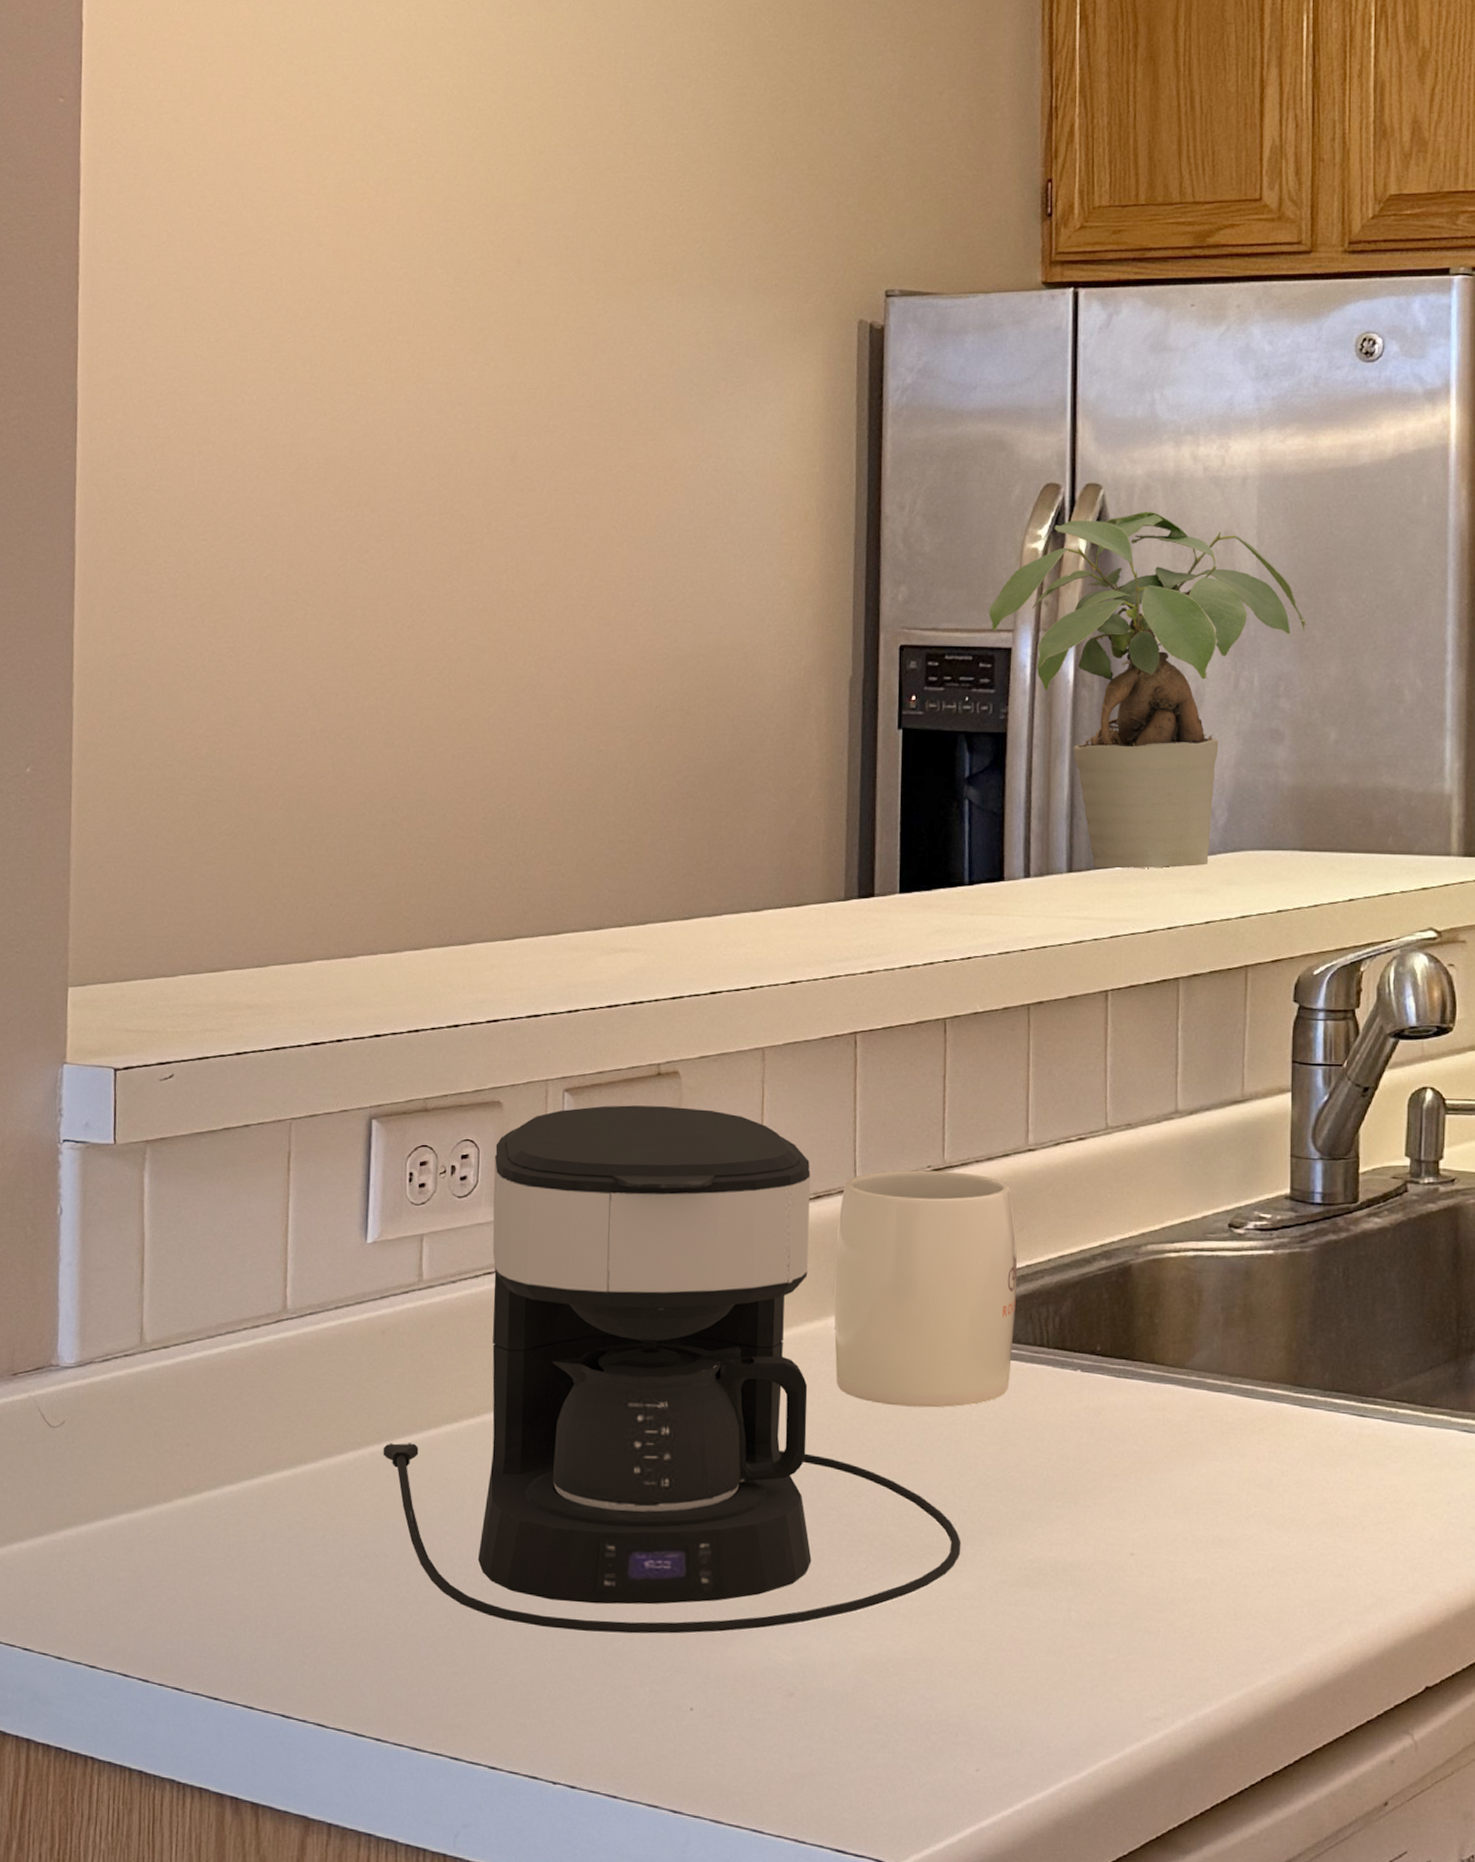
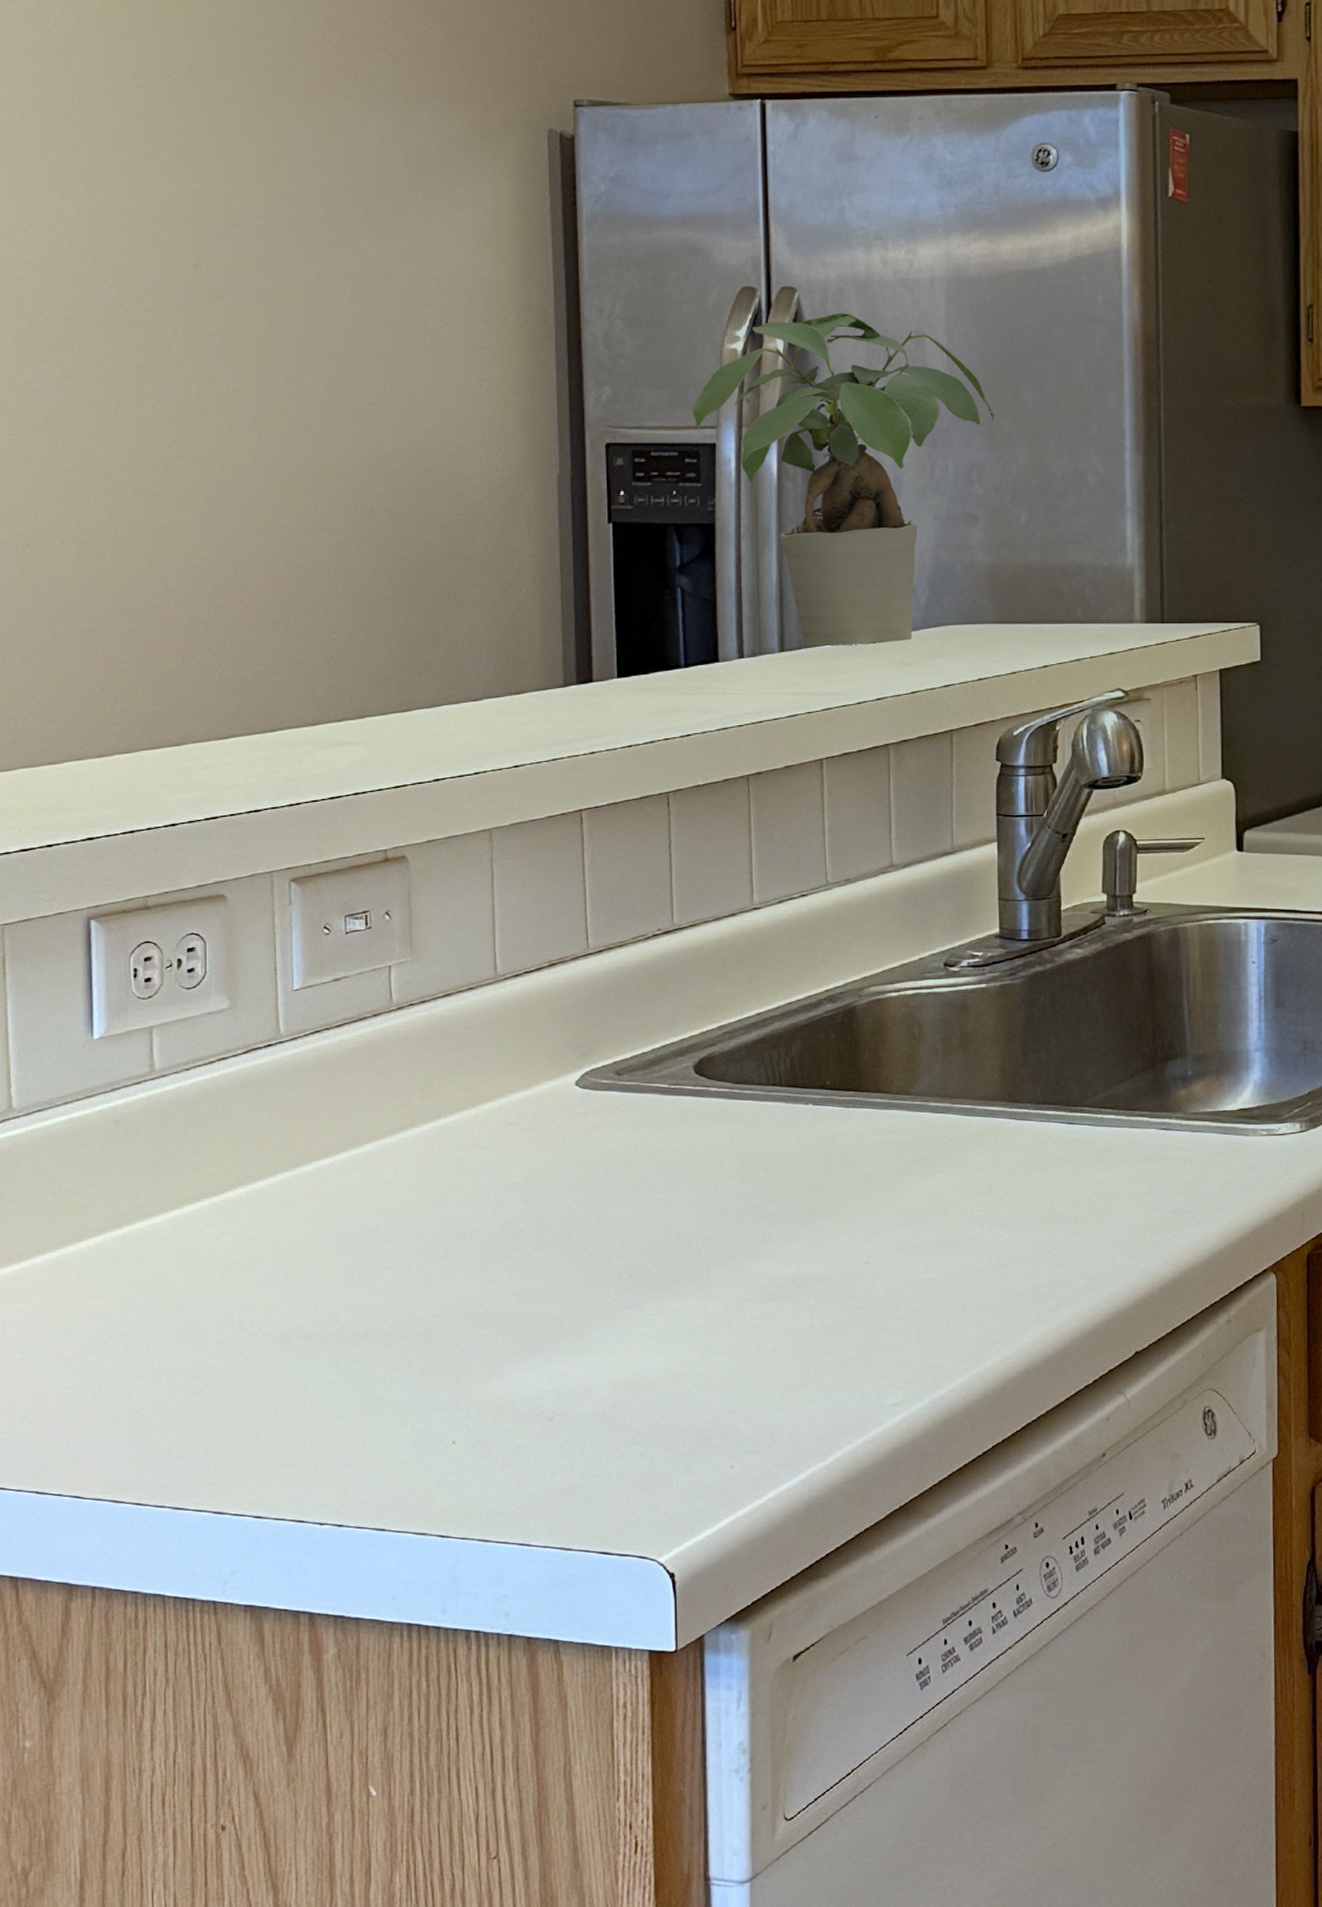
coffee maker: present [383,1105,961,1634] -> none [124,889,707,1384]
mug: present [833,1170,1018,1408] -> none [571,933,749,1150]

